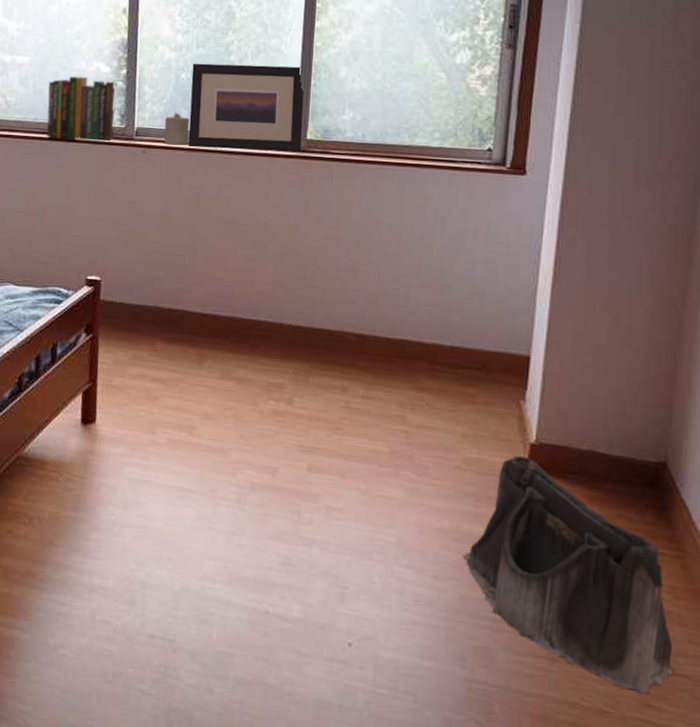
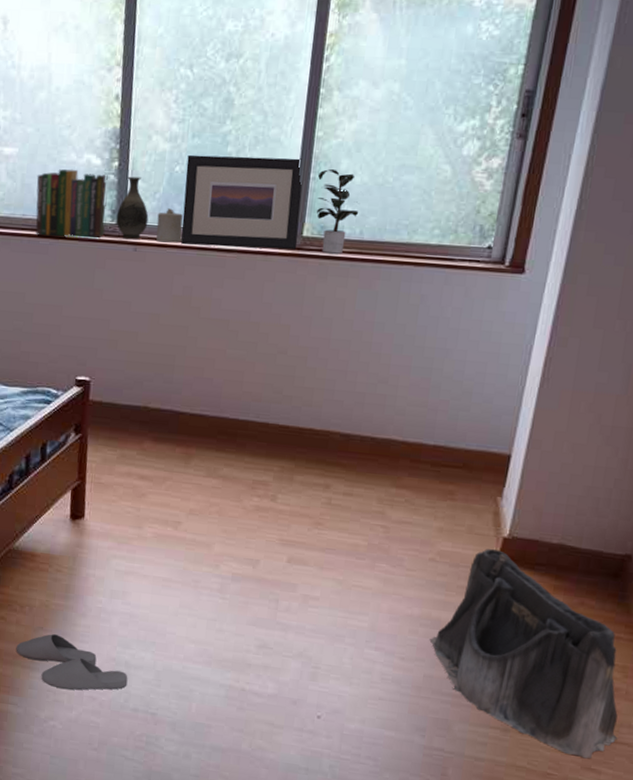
slippers: none [24,549,144,614] -> present [16,633,128,691]
vase: none [125,83,157,143] -> present [116,176,149,240]
potted plant: none [319,76,360,156] -> present [317,168,359,254]

